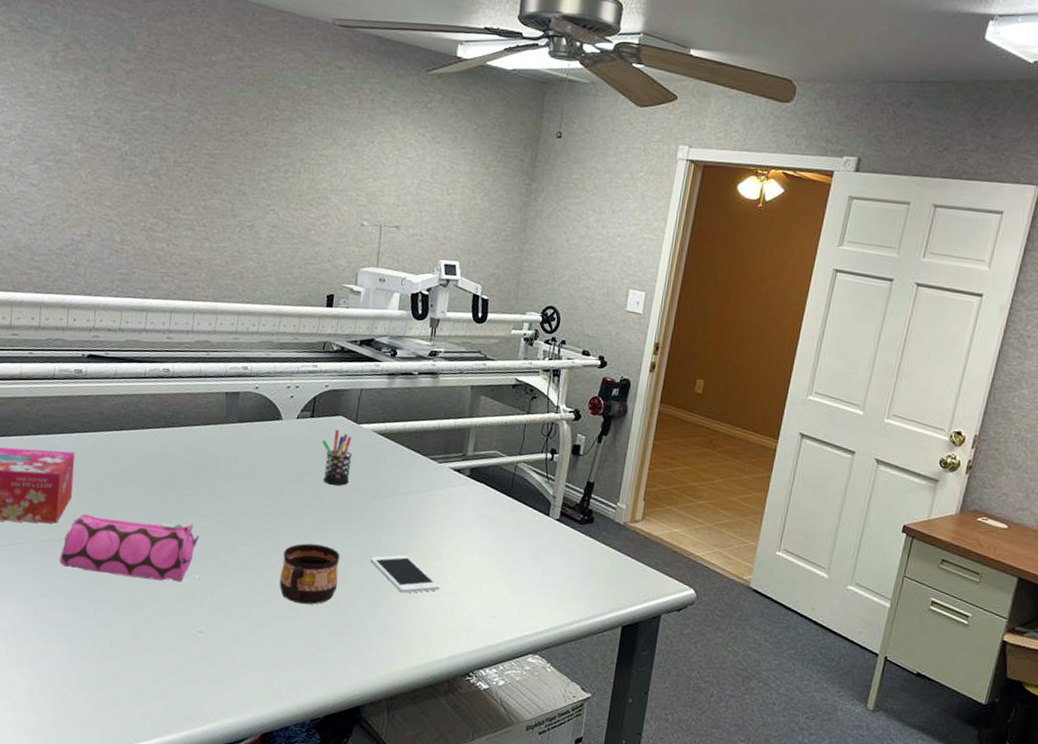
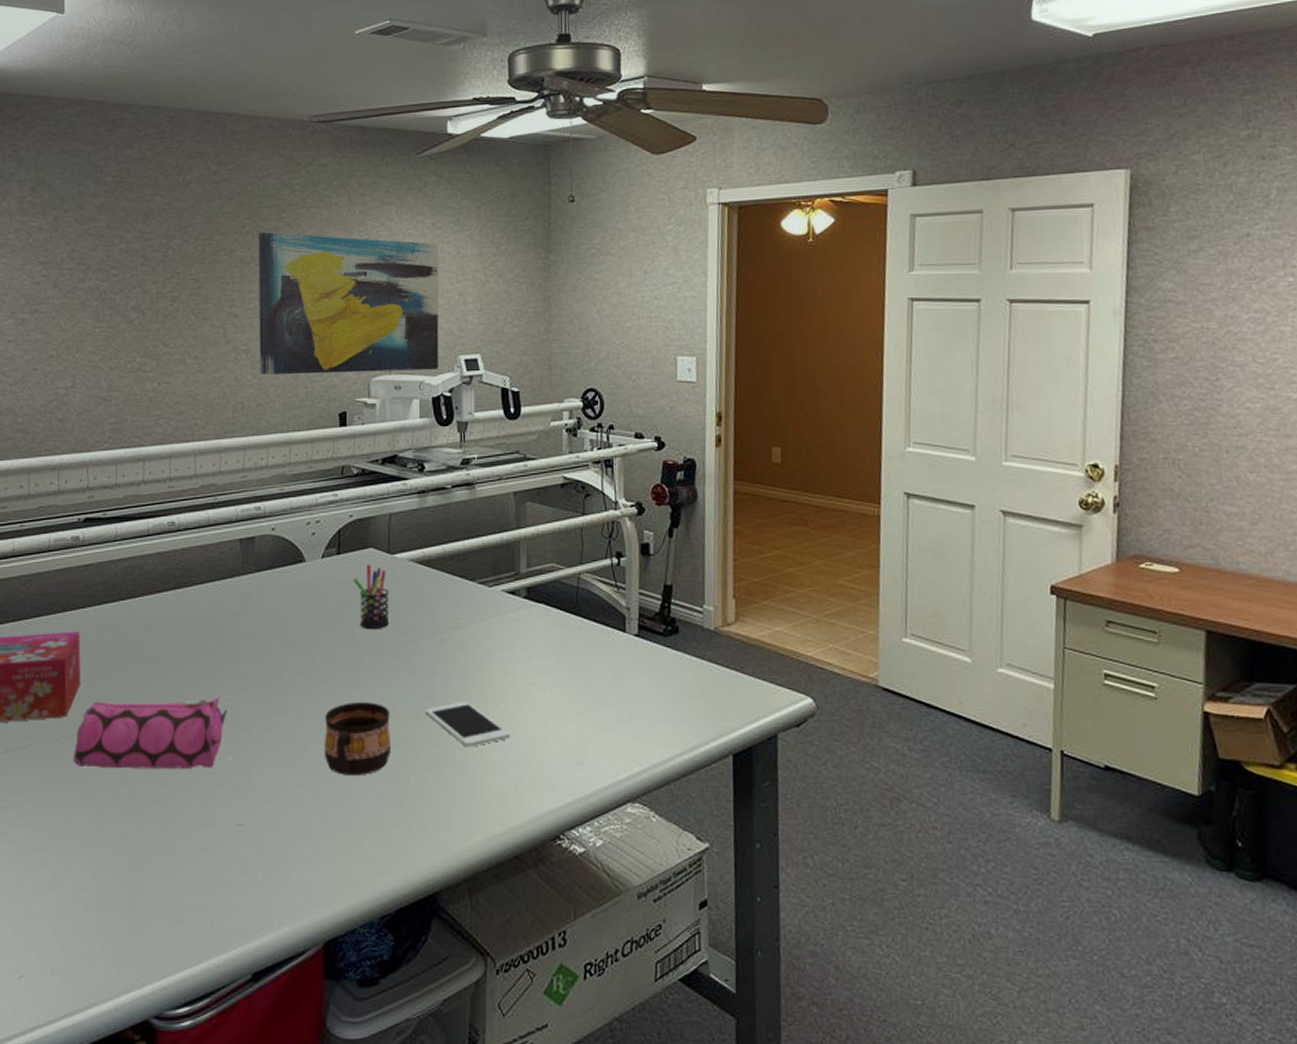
wall art: none [260,121,435,269] -> present [259,232,439,375]

